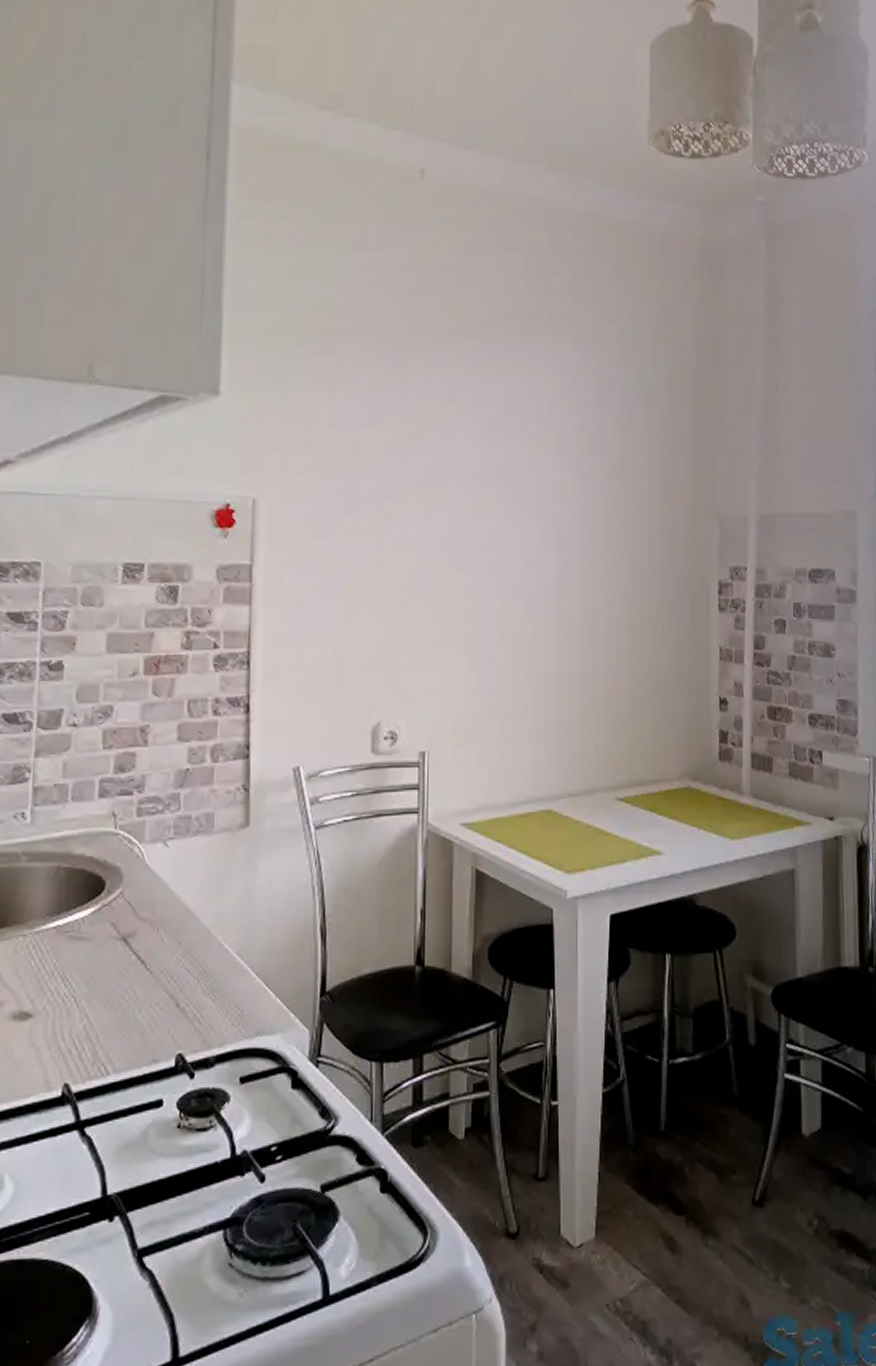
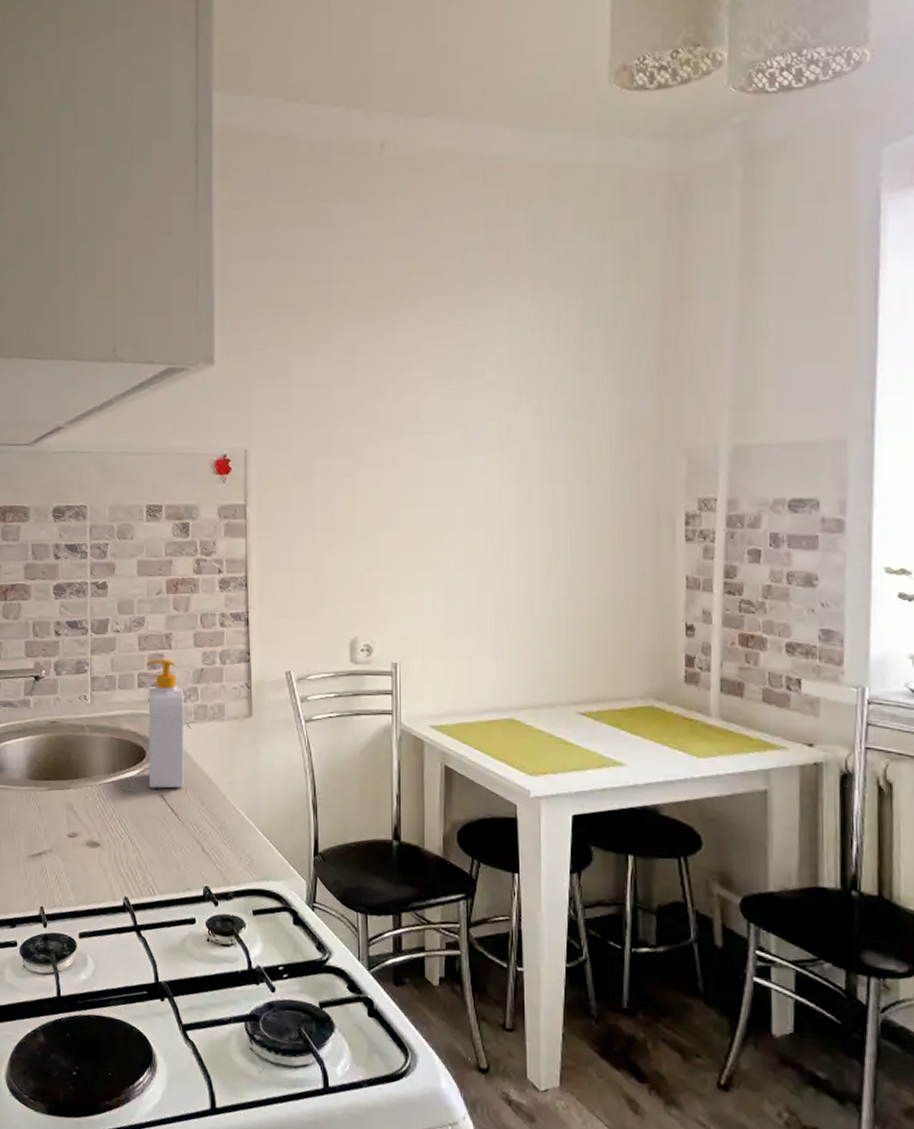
soap bottle: none [107,759,161,930] -> present [146,659,184,789]

